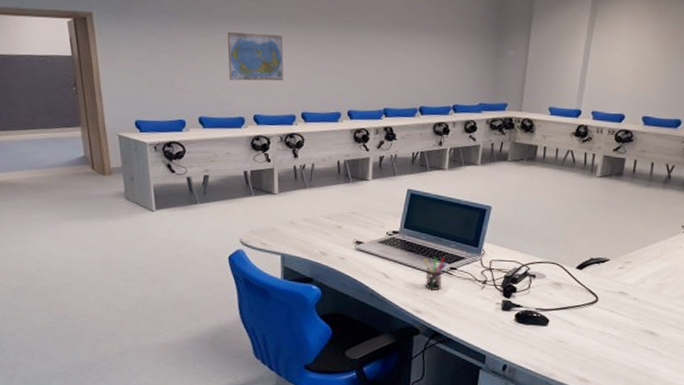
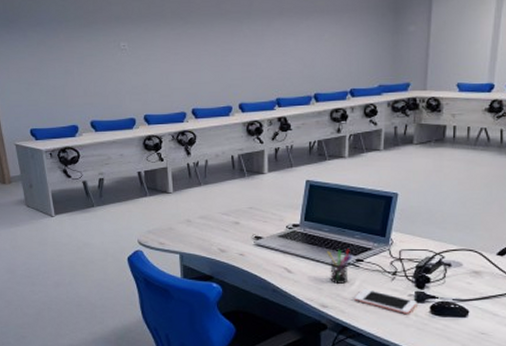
world map: present [227,32,284,81] -> none [113,32,172,82]
cell phone: none [446,295,504,321] -> present [354,288,417,314]

